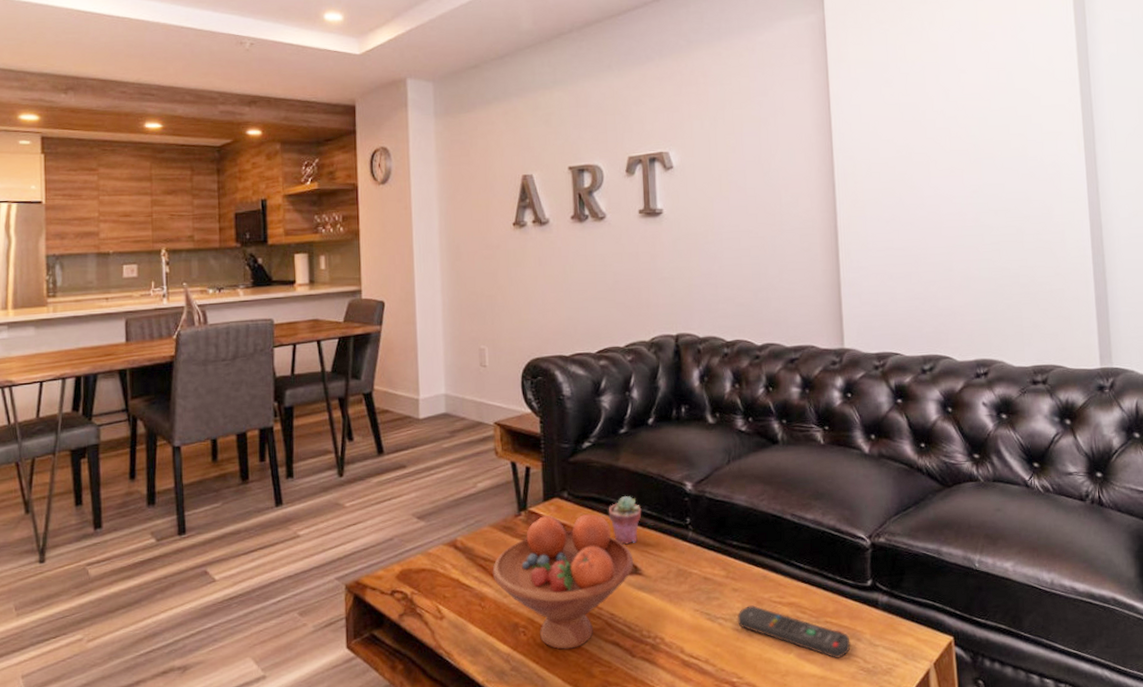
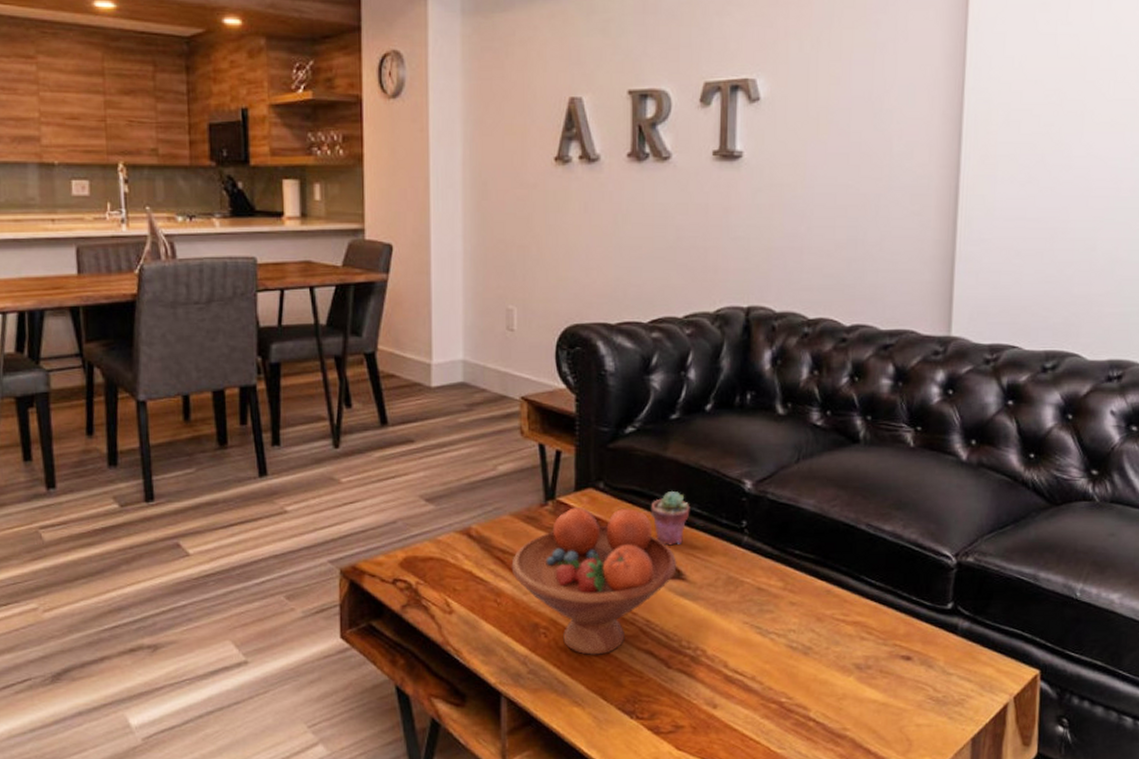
remote control: present [737,605,851,658] -> none [791,622,921,684]

